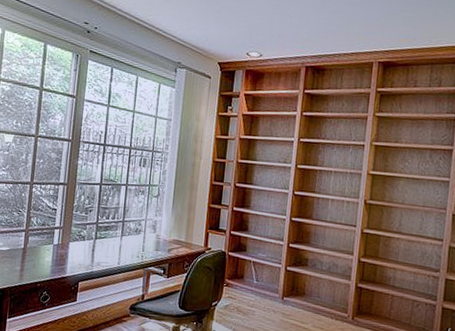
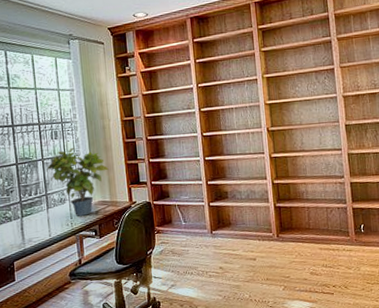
potted plant: none [128,178,190,251] -> present [46,147,109,216]

